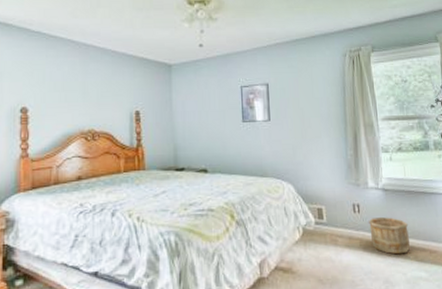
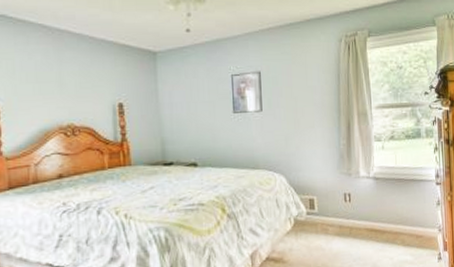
wooden bucket: present [368,217,410,255] -> none [358,205,397,241]

